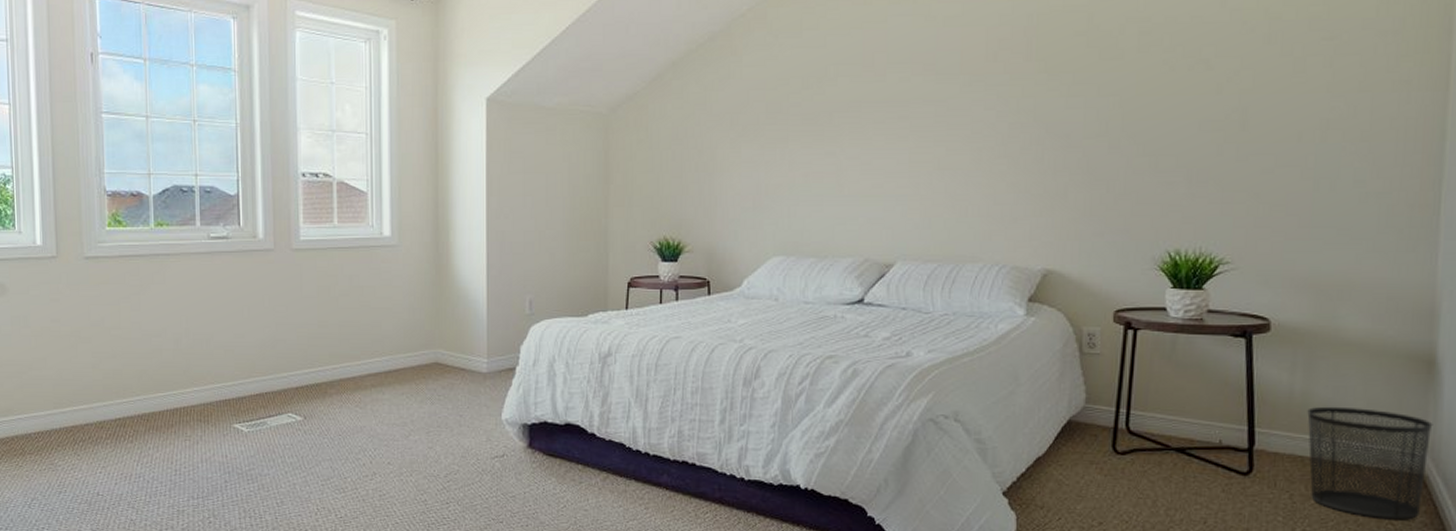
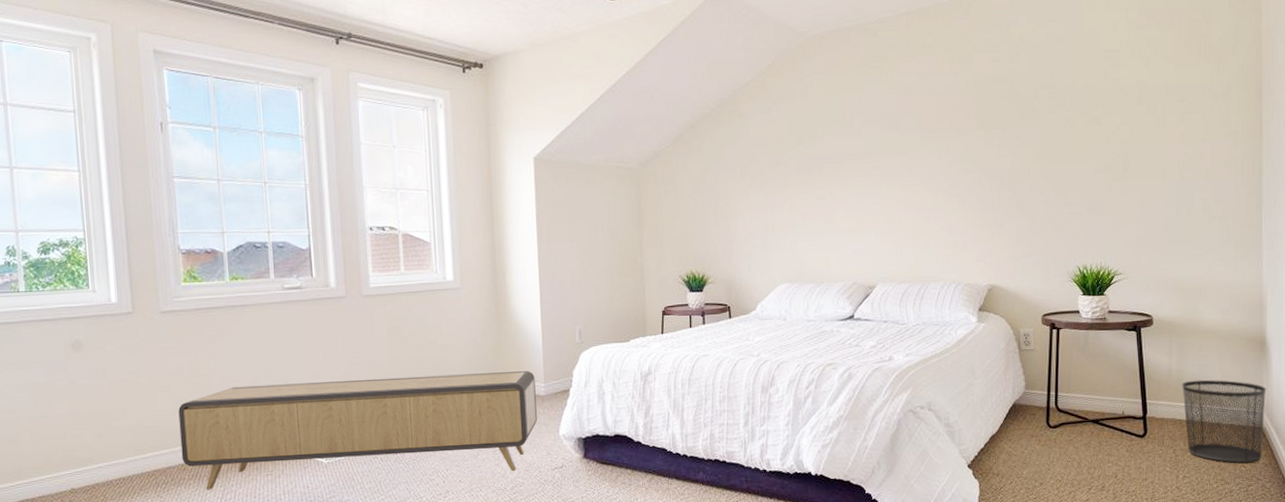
storage bench: none [98,342,477,456] -> present [178,371,537,490]

